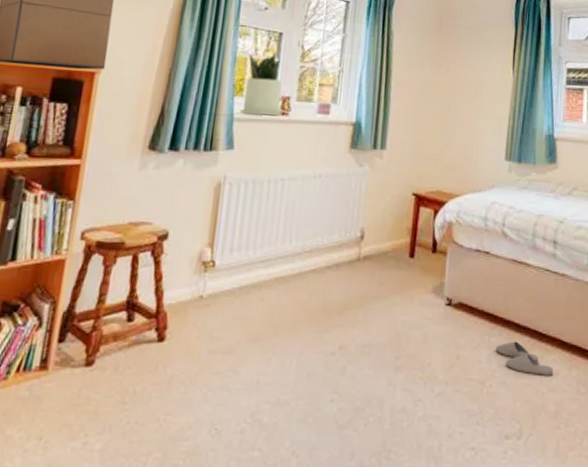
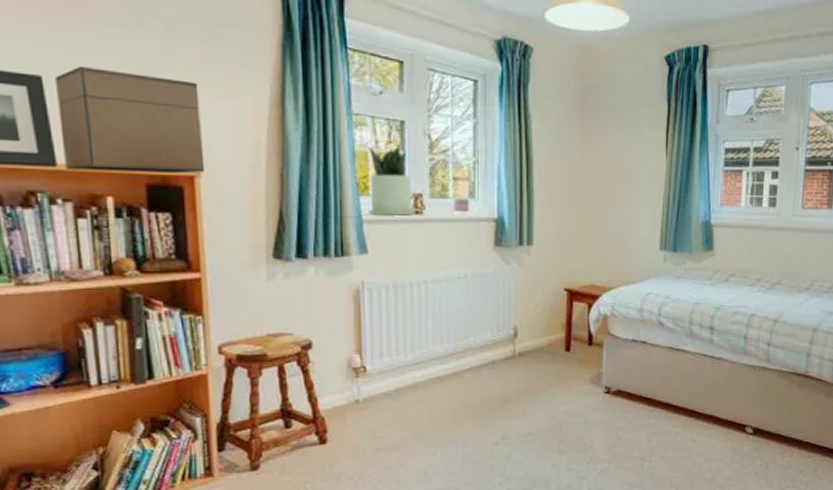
slippers: present [495,341,553,376] -> none [654,421,710,449]

